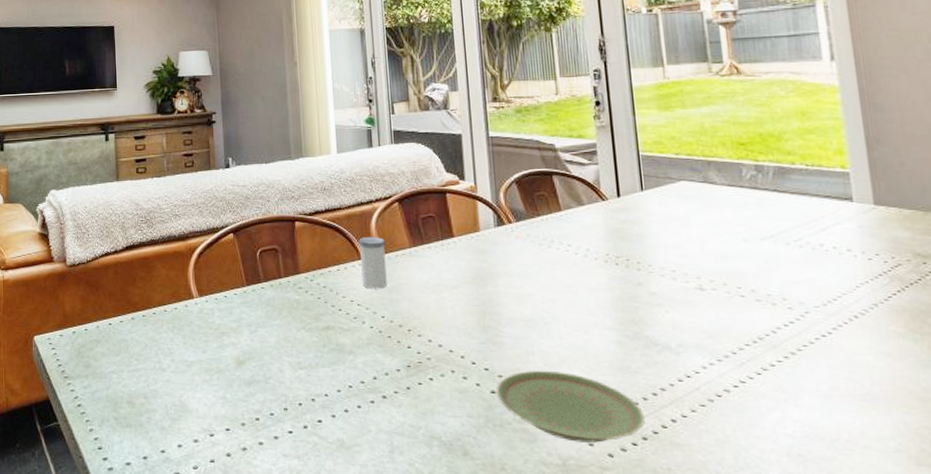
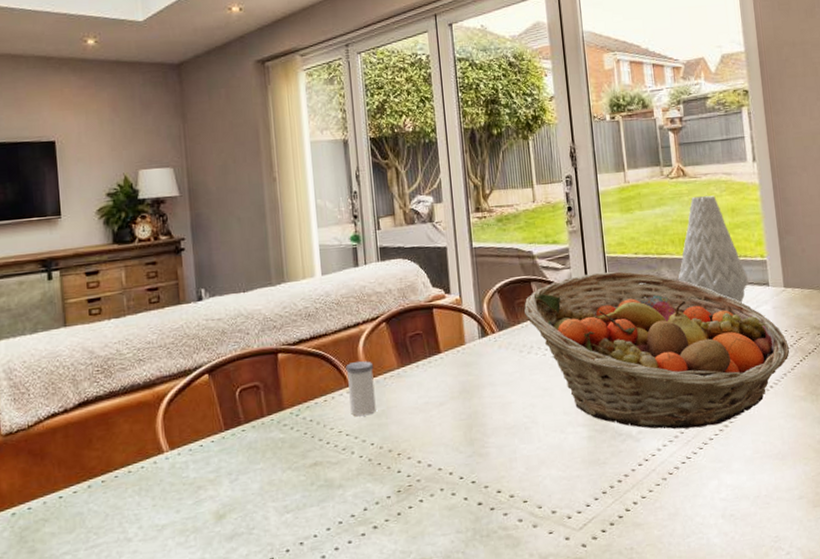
plate: present [496,370,645,443] -> none [482,473,612,539]
fruit basket: none [544,171,882,351] -> present [524,271,789,430]
vase: none [729,96,825,219] -> present [678,195,749,304]

